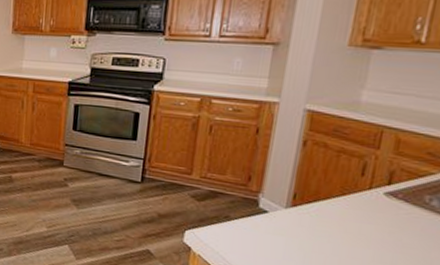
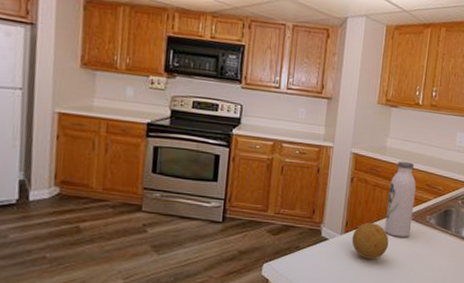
fruit: none [301,196,359,243] -> present [352,223,389,259]
water bottle: none [351,120,409,221] -> present [384,161,416,237]

